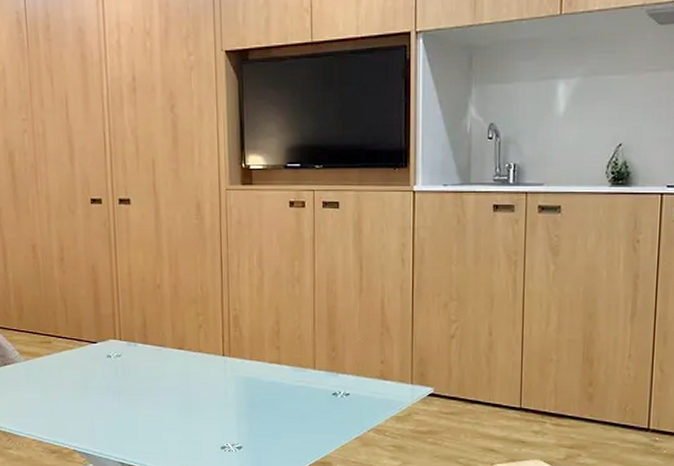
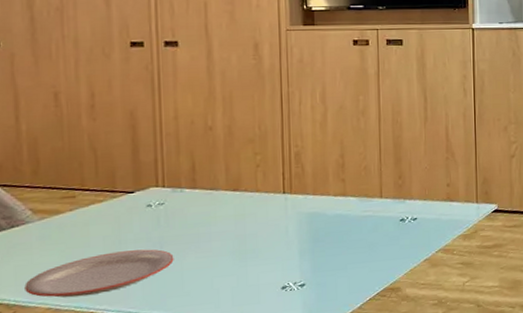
plate: none [16,396,130,433] -> present [24,249,174,298]

